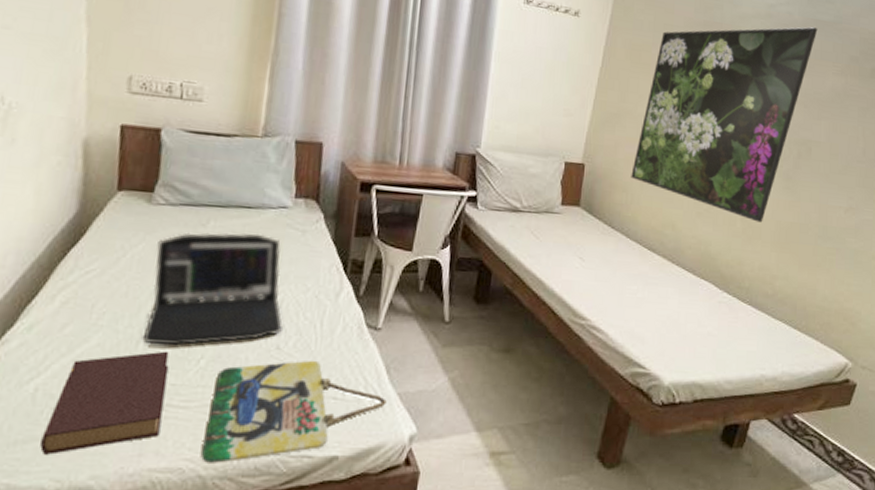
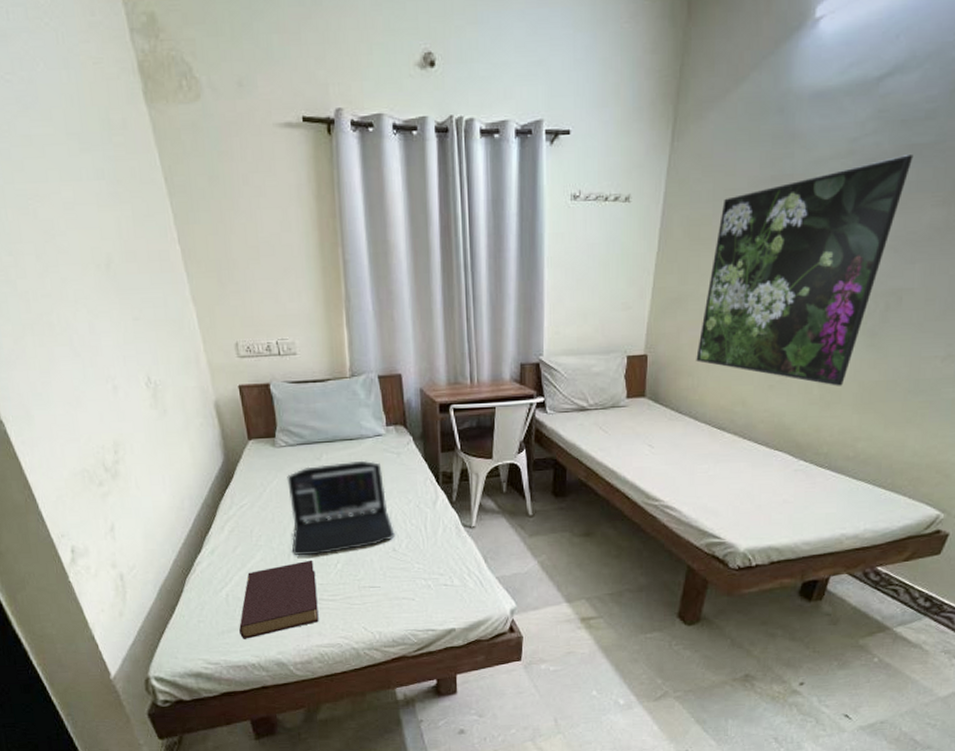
home sign: present [201,360,387,463] -> none [351,557,488,639]

